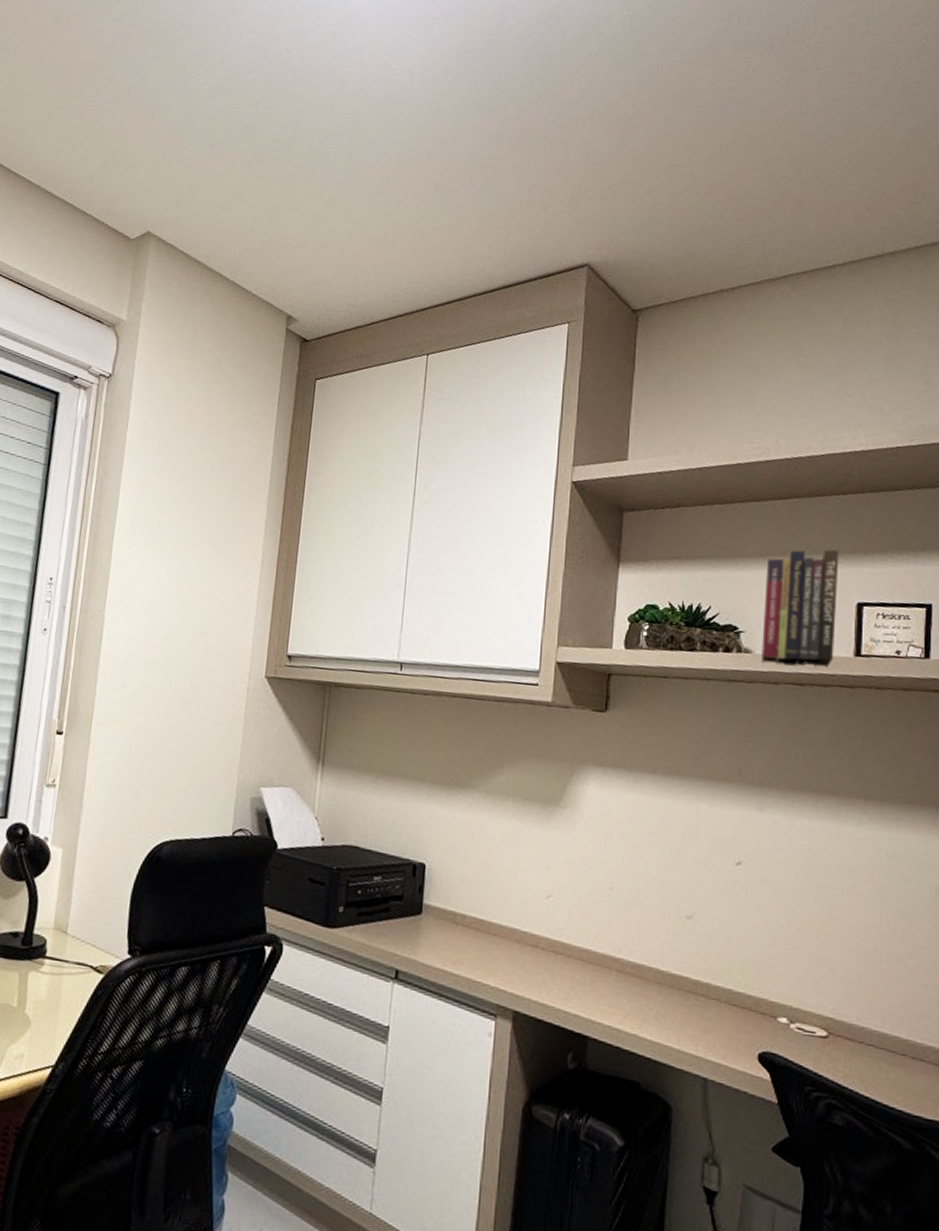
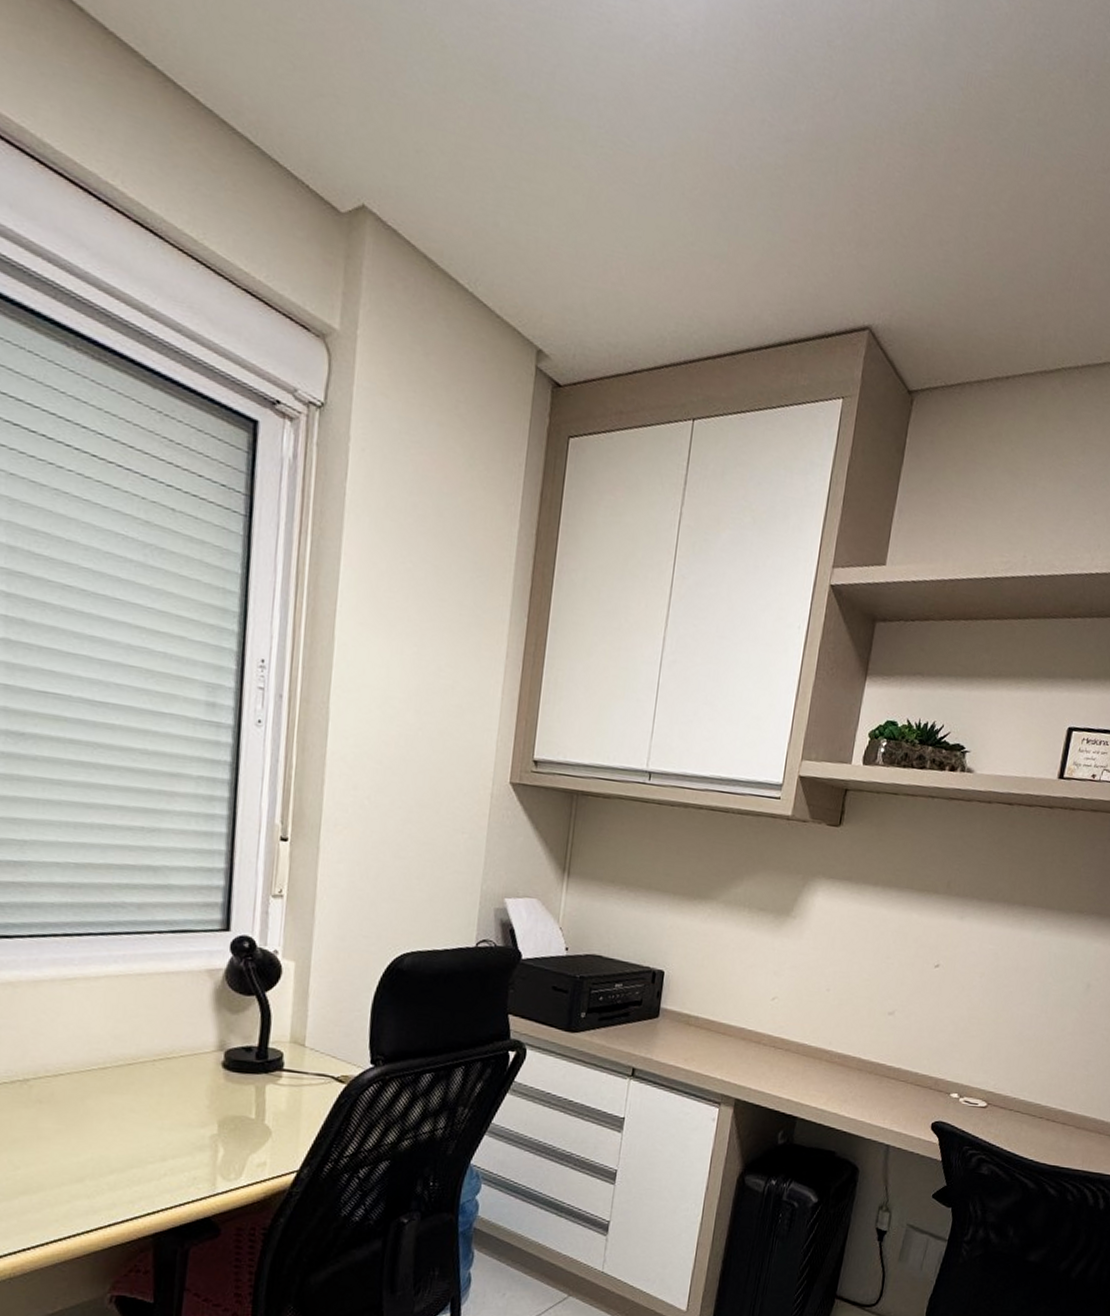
books: present [762,549,839,668] -> none [980,672,1062,789]

